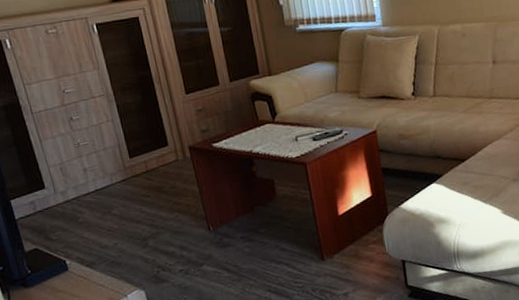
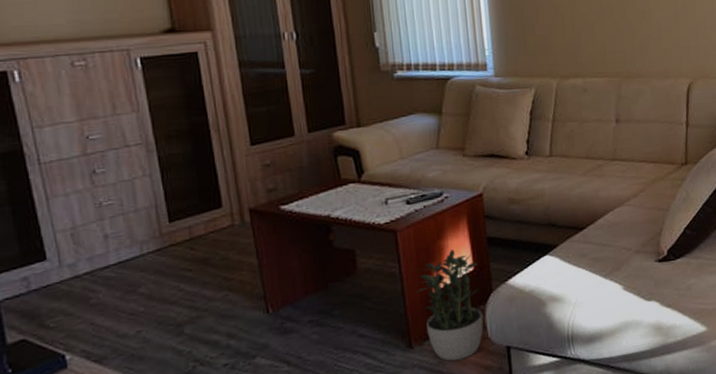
potted plant: none [324,179,382,271] -> present [416,249,484,361]

